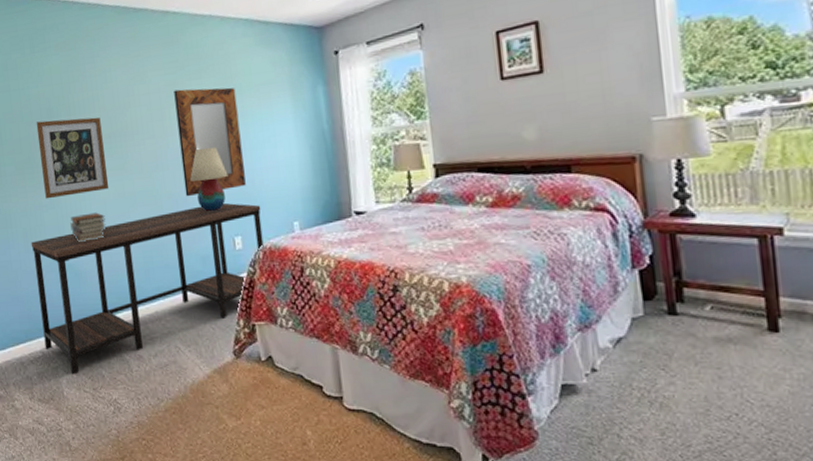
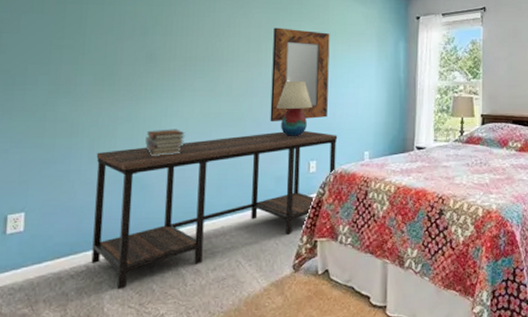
wall art: present [36,117,109,199] -> none [123,37,197,112]

